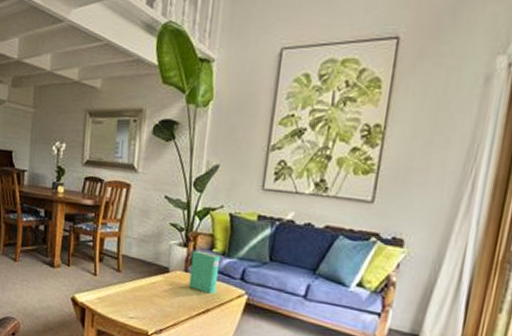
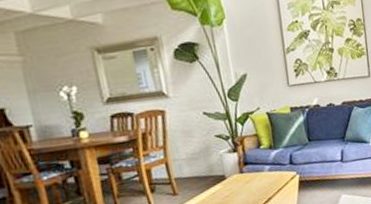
book: present [189,249,221,294] -> none [242,149,272,186]

